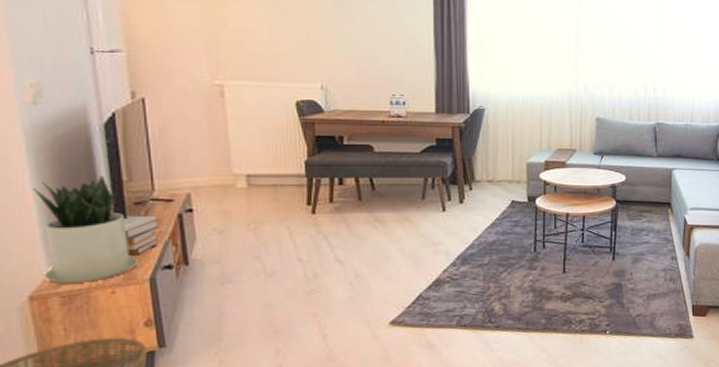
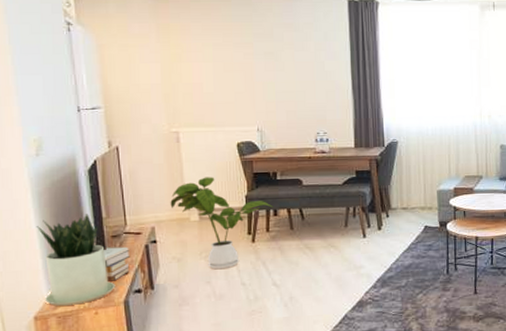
house plant: none [211,138,339,244] -> present [170,177,274,270]

